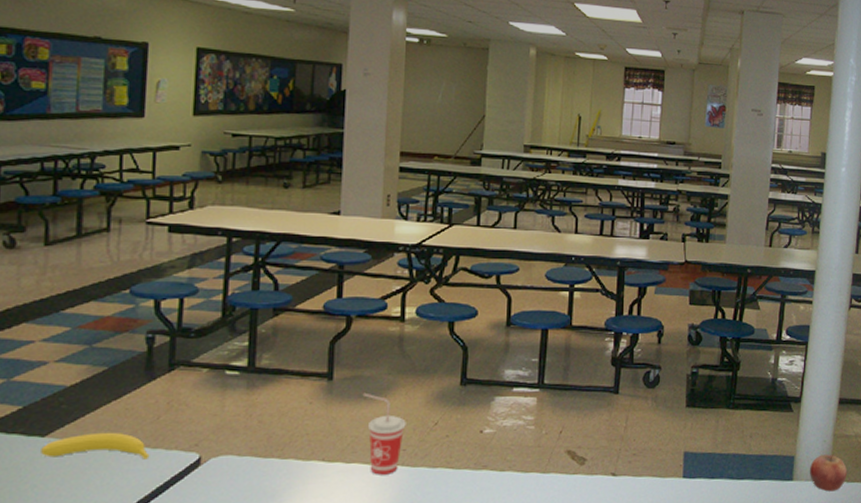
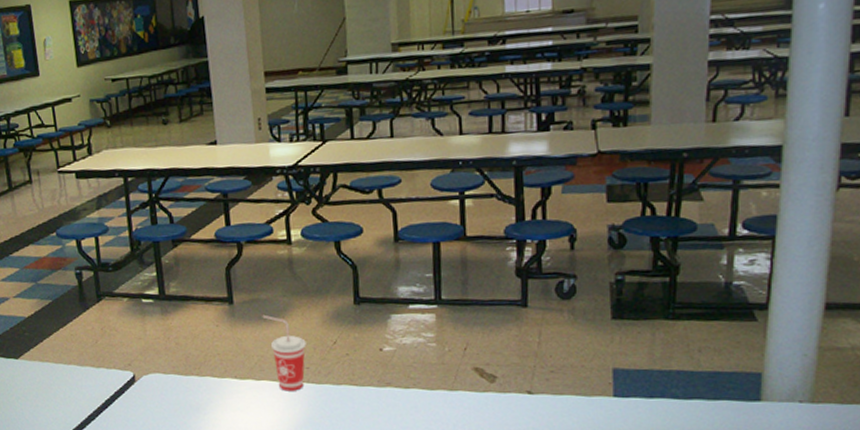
banana: present [41,432,150,460] -> none [17,354,96,377]
apple: present [809,453,848,492] -> none [783,369,841,415]

